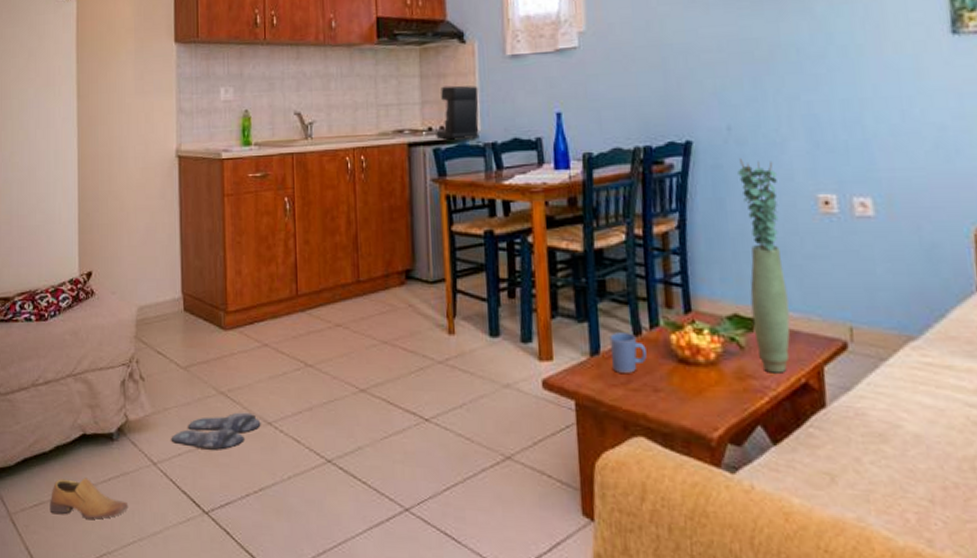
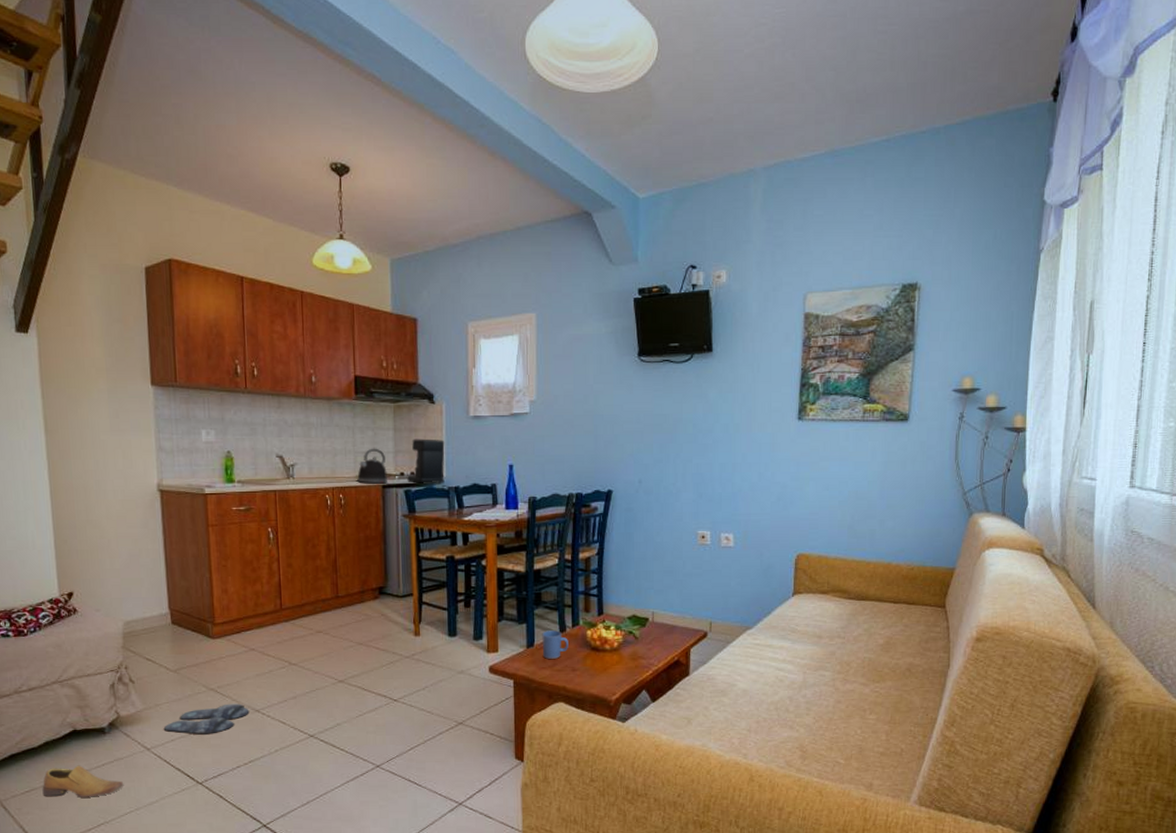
kettle: none [380,99,414,144] -> present [357,448,387,485]
vase: present [737,158,791,374] -> none [644,504,672,655]

